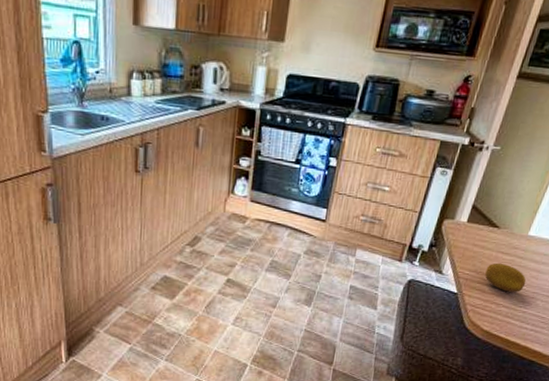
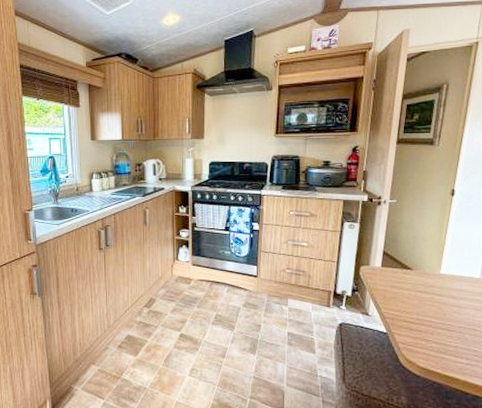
fruit: present [485,263,527,293] -> none [409,301,450,328]

